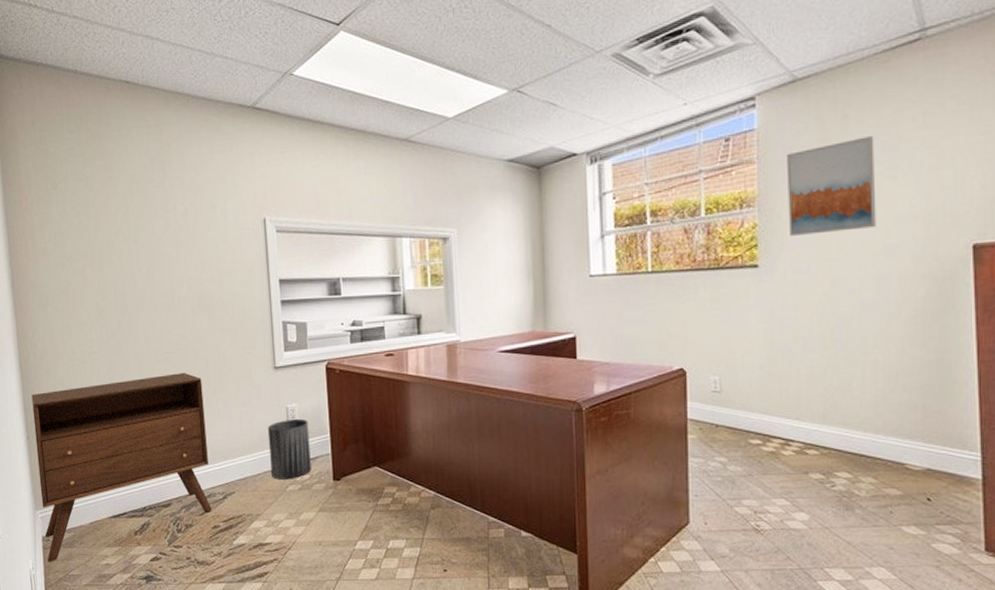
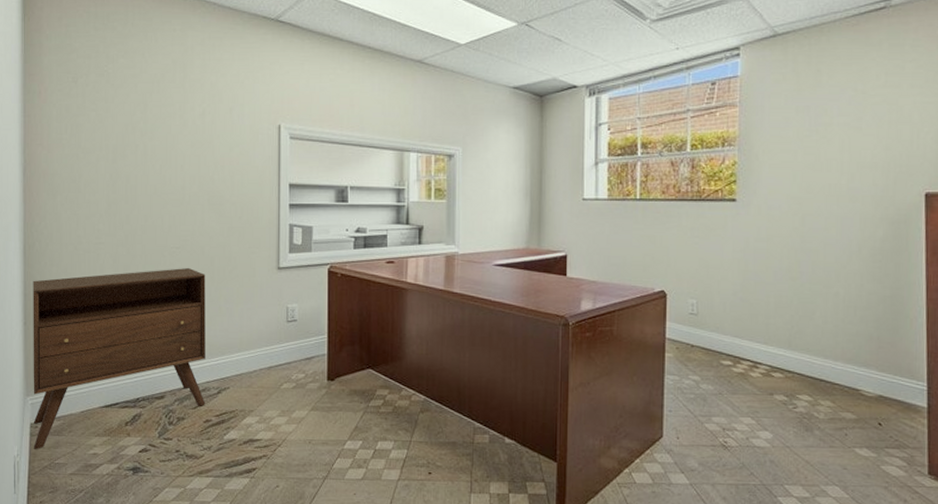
trash can: present [267,418,311,479] -> none [266,318,307,377]
wall art: present [786,136,876,237] -> none [764,90,843,176]

